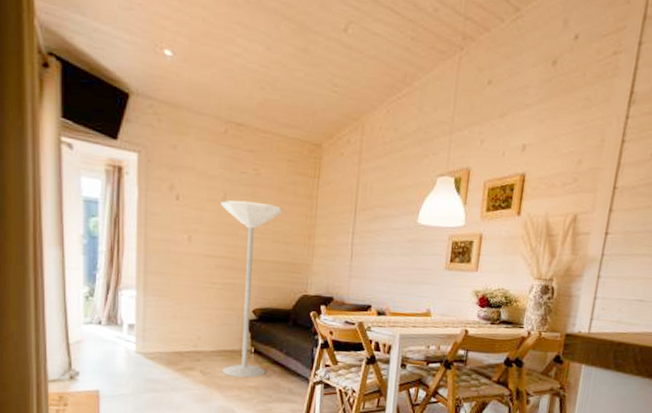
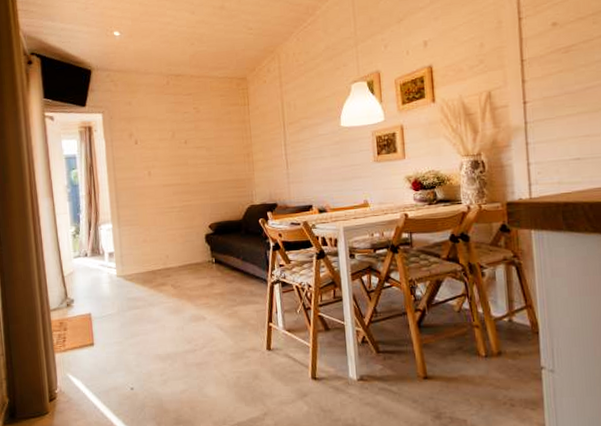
floor lamp: present [220,200,283,378] -> none [170,134,228,287]

